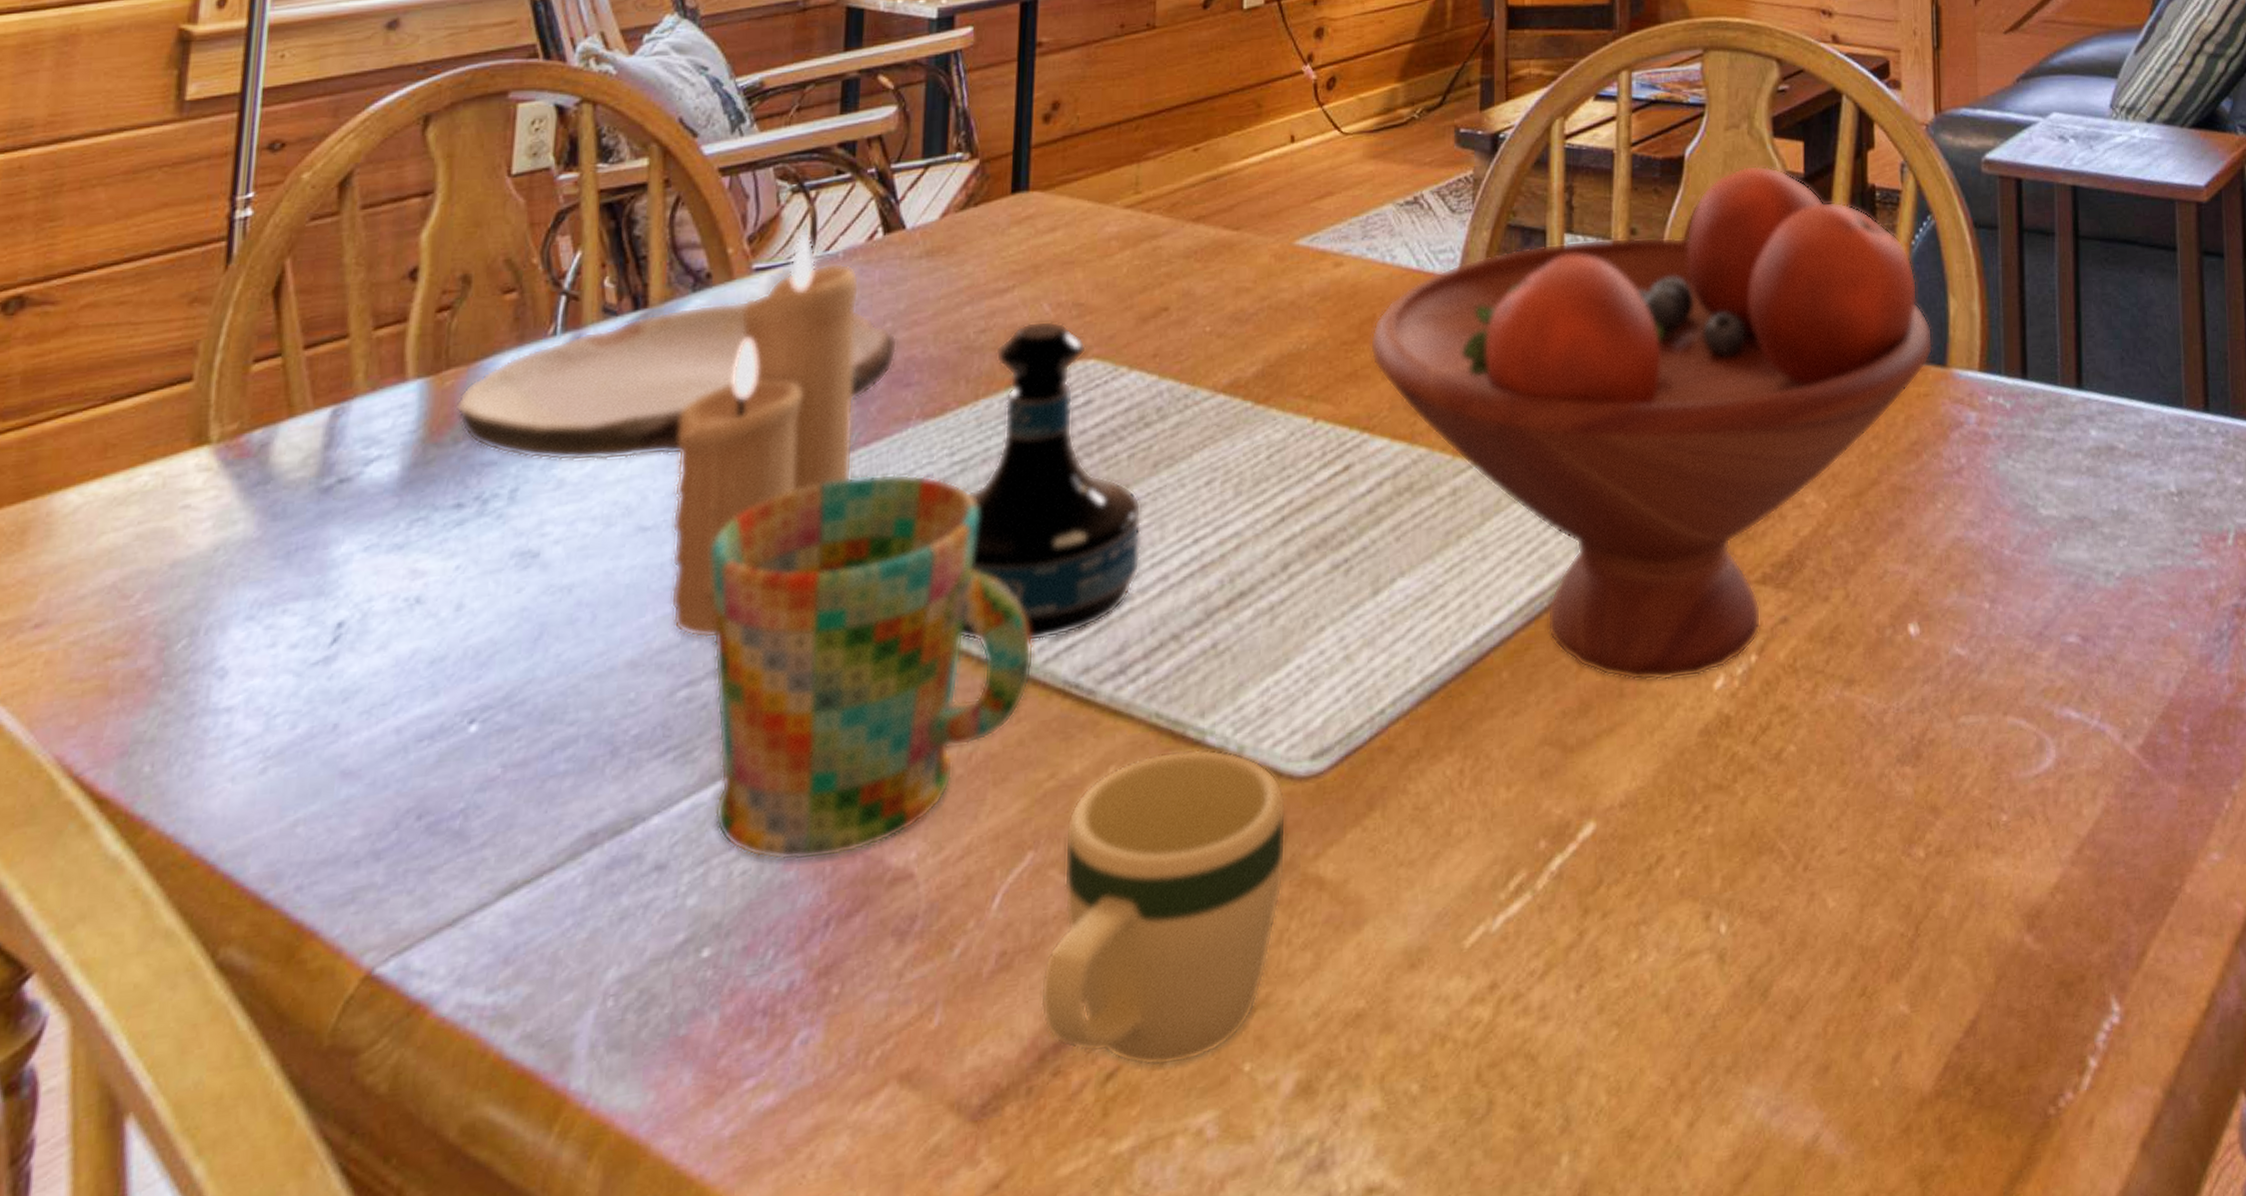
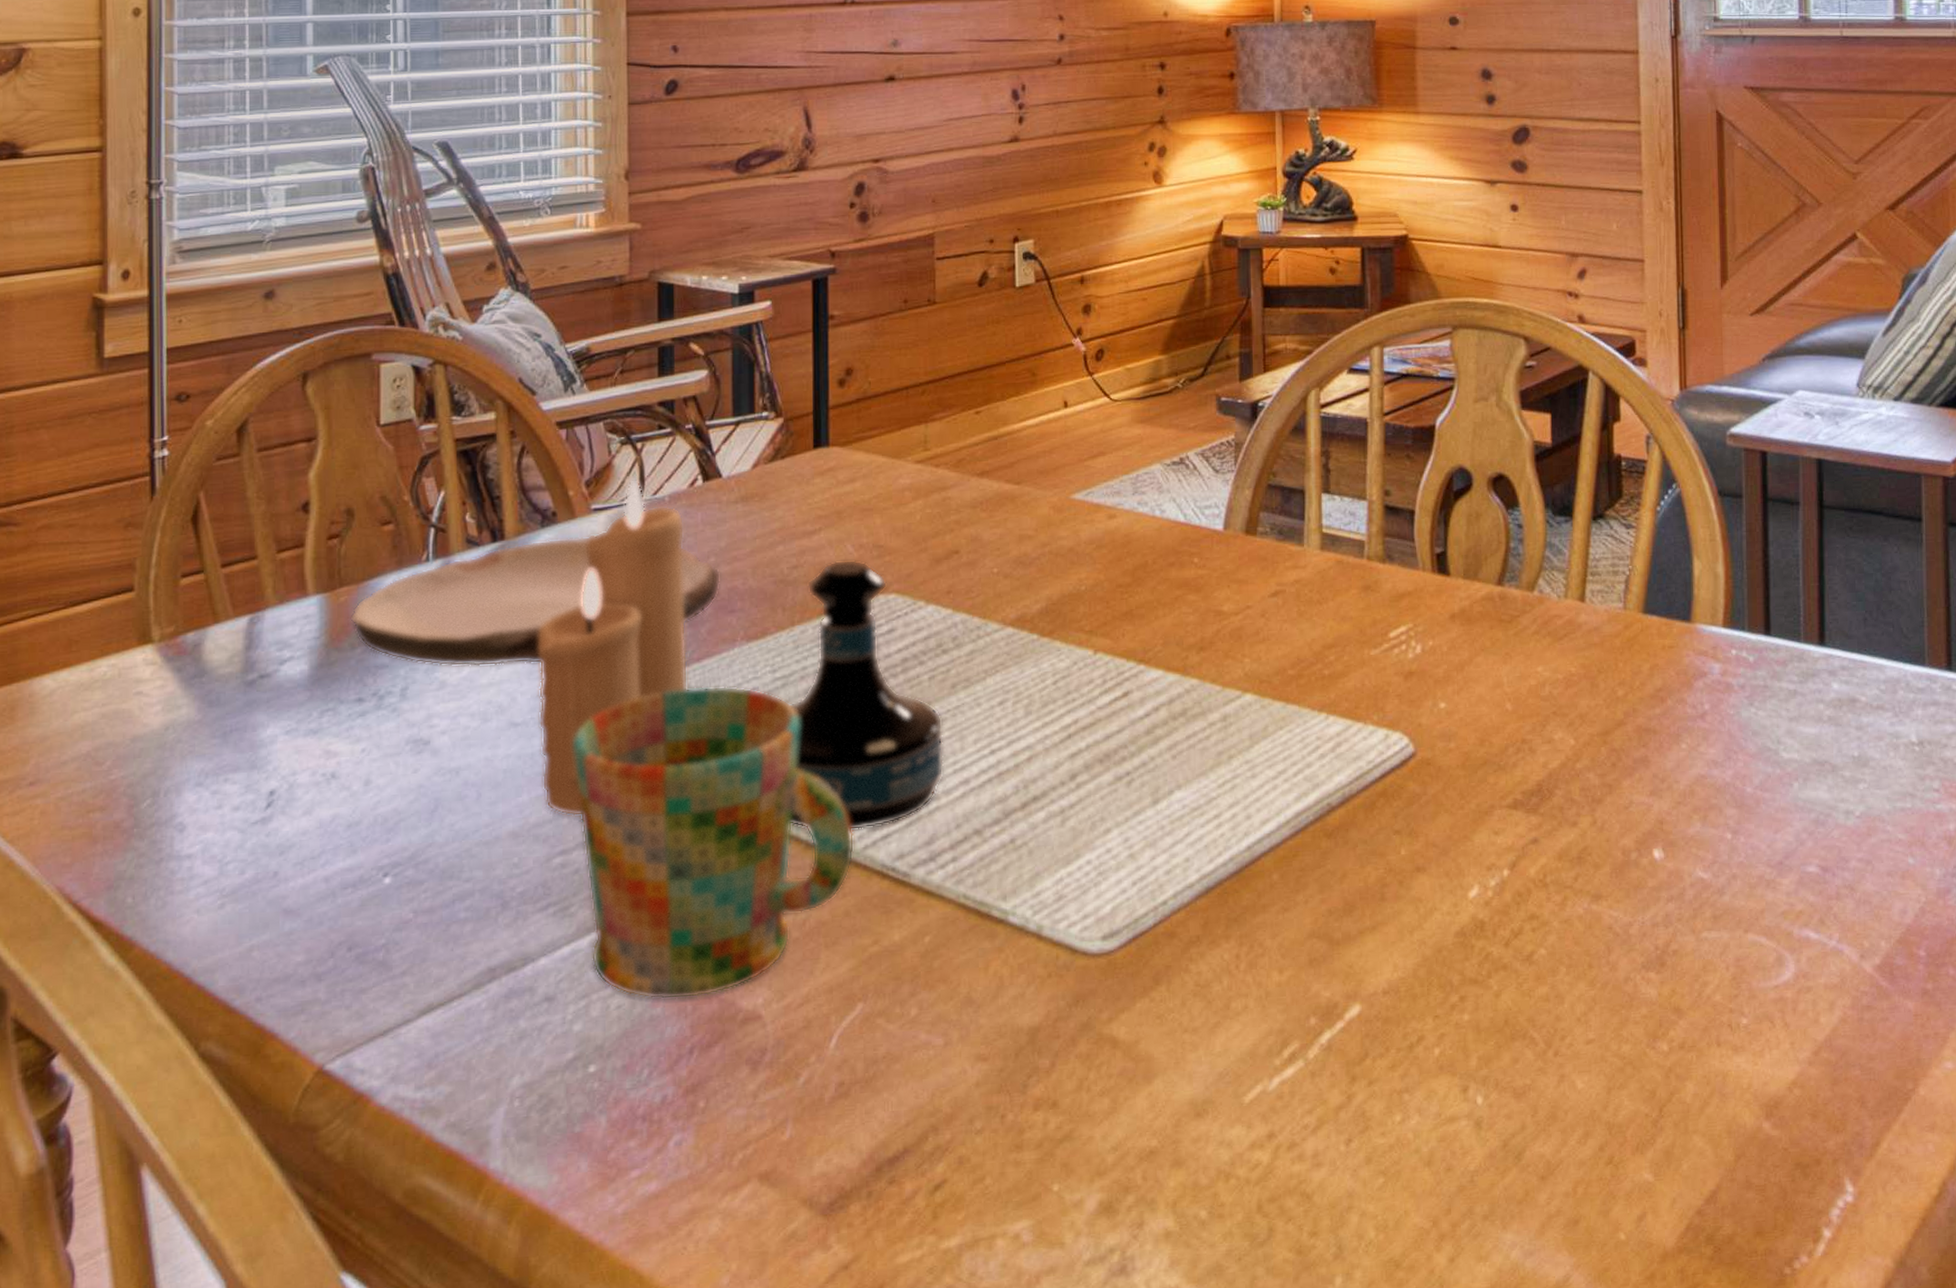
mug: present [1040,749,1286,1067] -> none [874,926,1083,1182]
fruit bowl: present [1370,165,1933,681] -> none [1143,435,1678,888]

